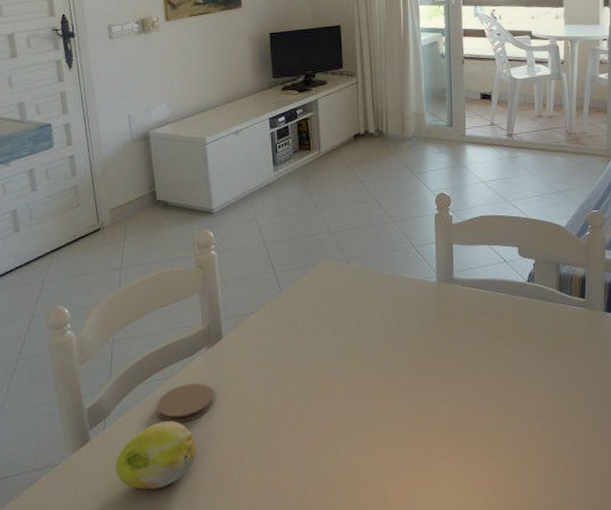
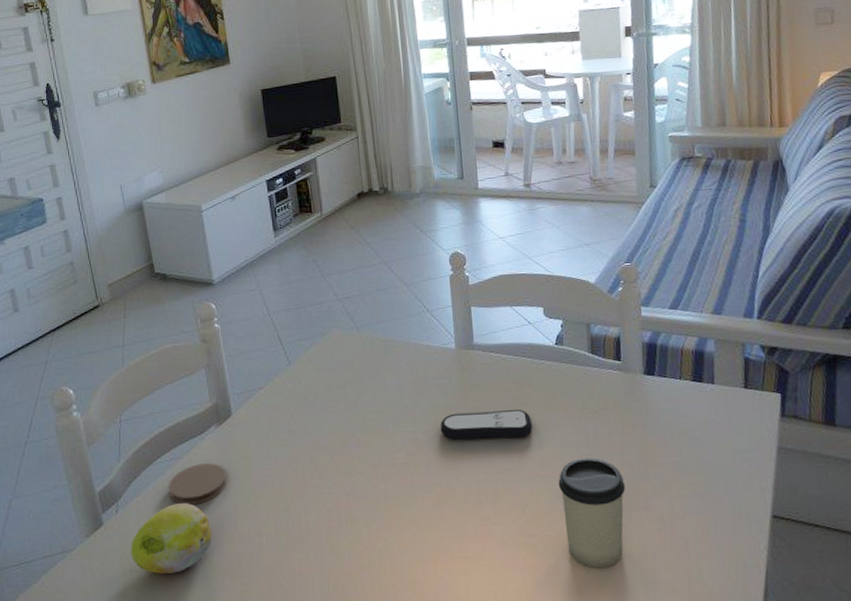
remote control: none [418,339,503,367] -> present [440,409,533,440]
cup: none [523,386,583,489] -> present [558,457,625,569]

